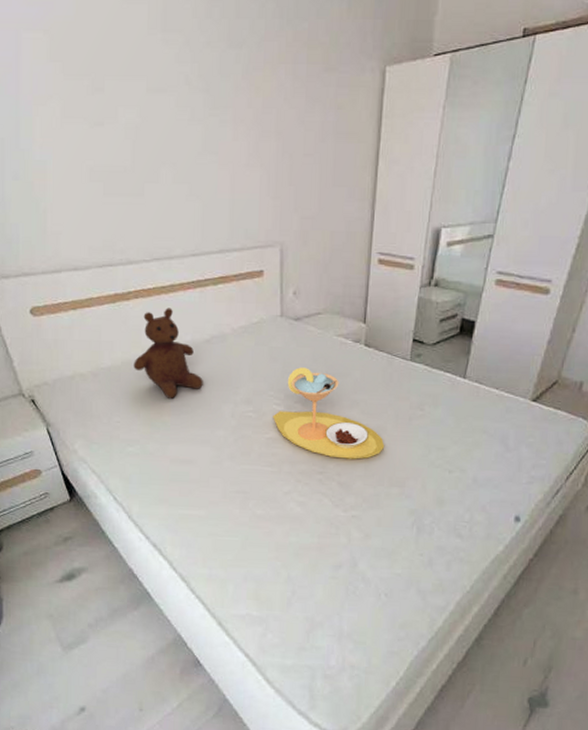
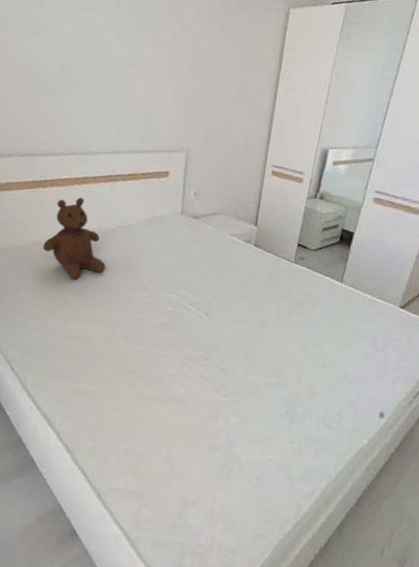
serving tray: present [273,367,385,459] -> none [166,260,266,349]

